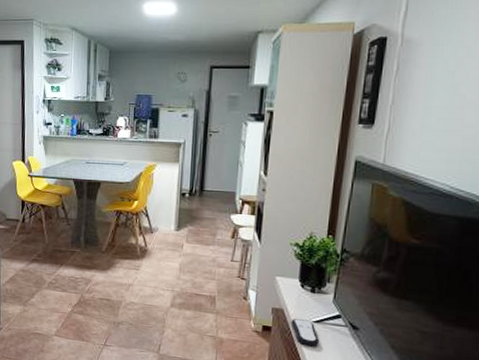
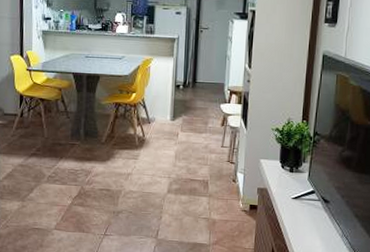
remote control: present [291,318,320,347] -> none [273,197,298,221]

